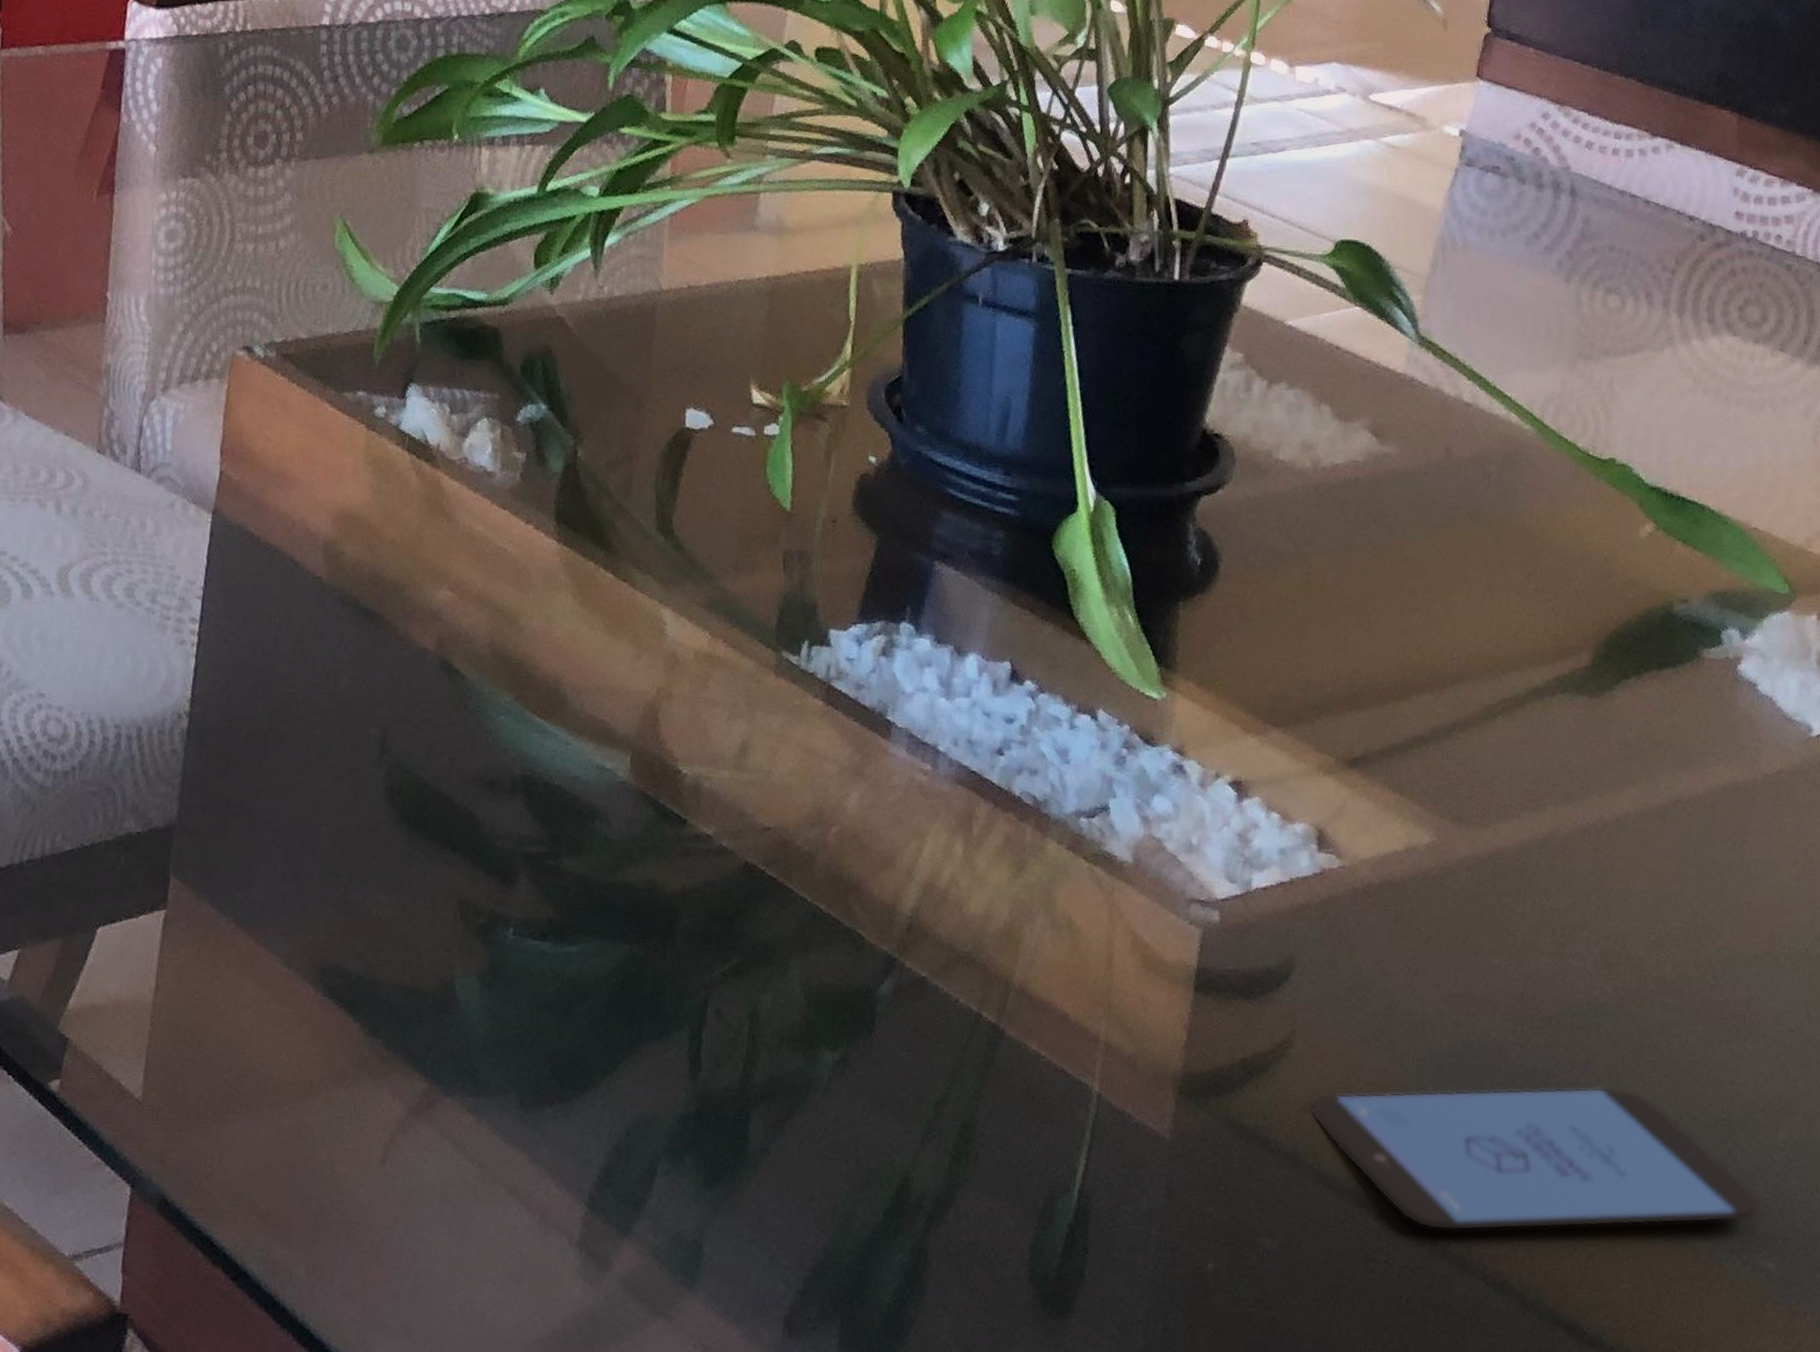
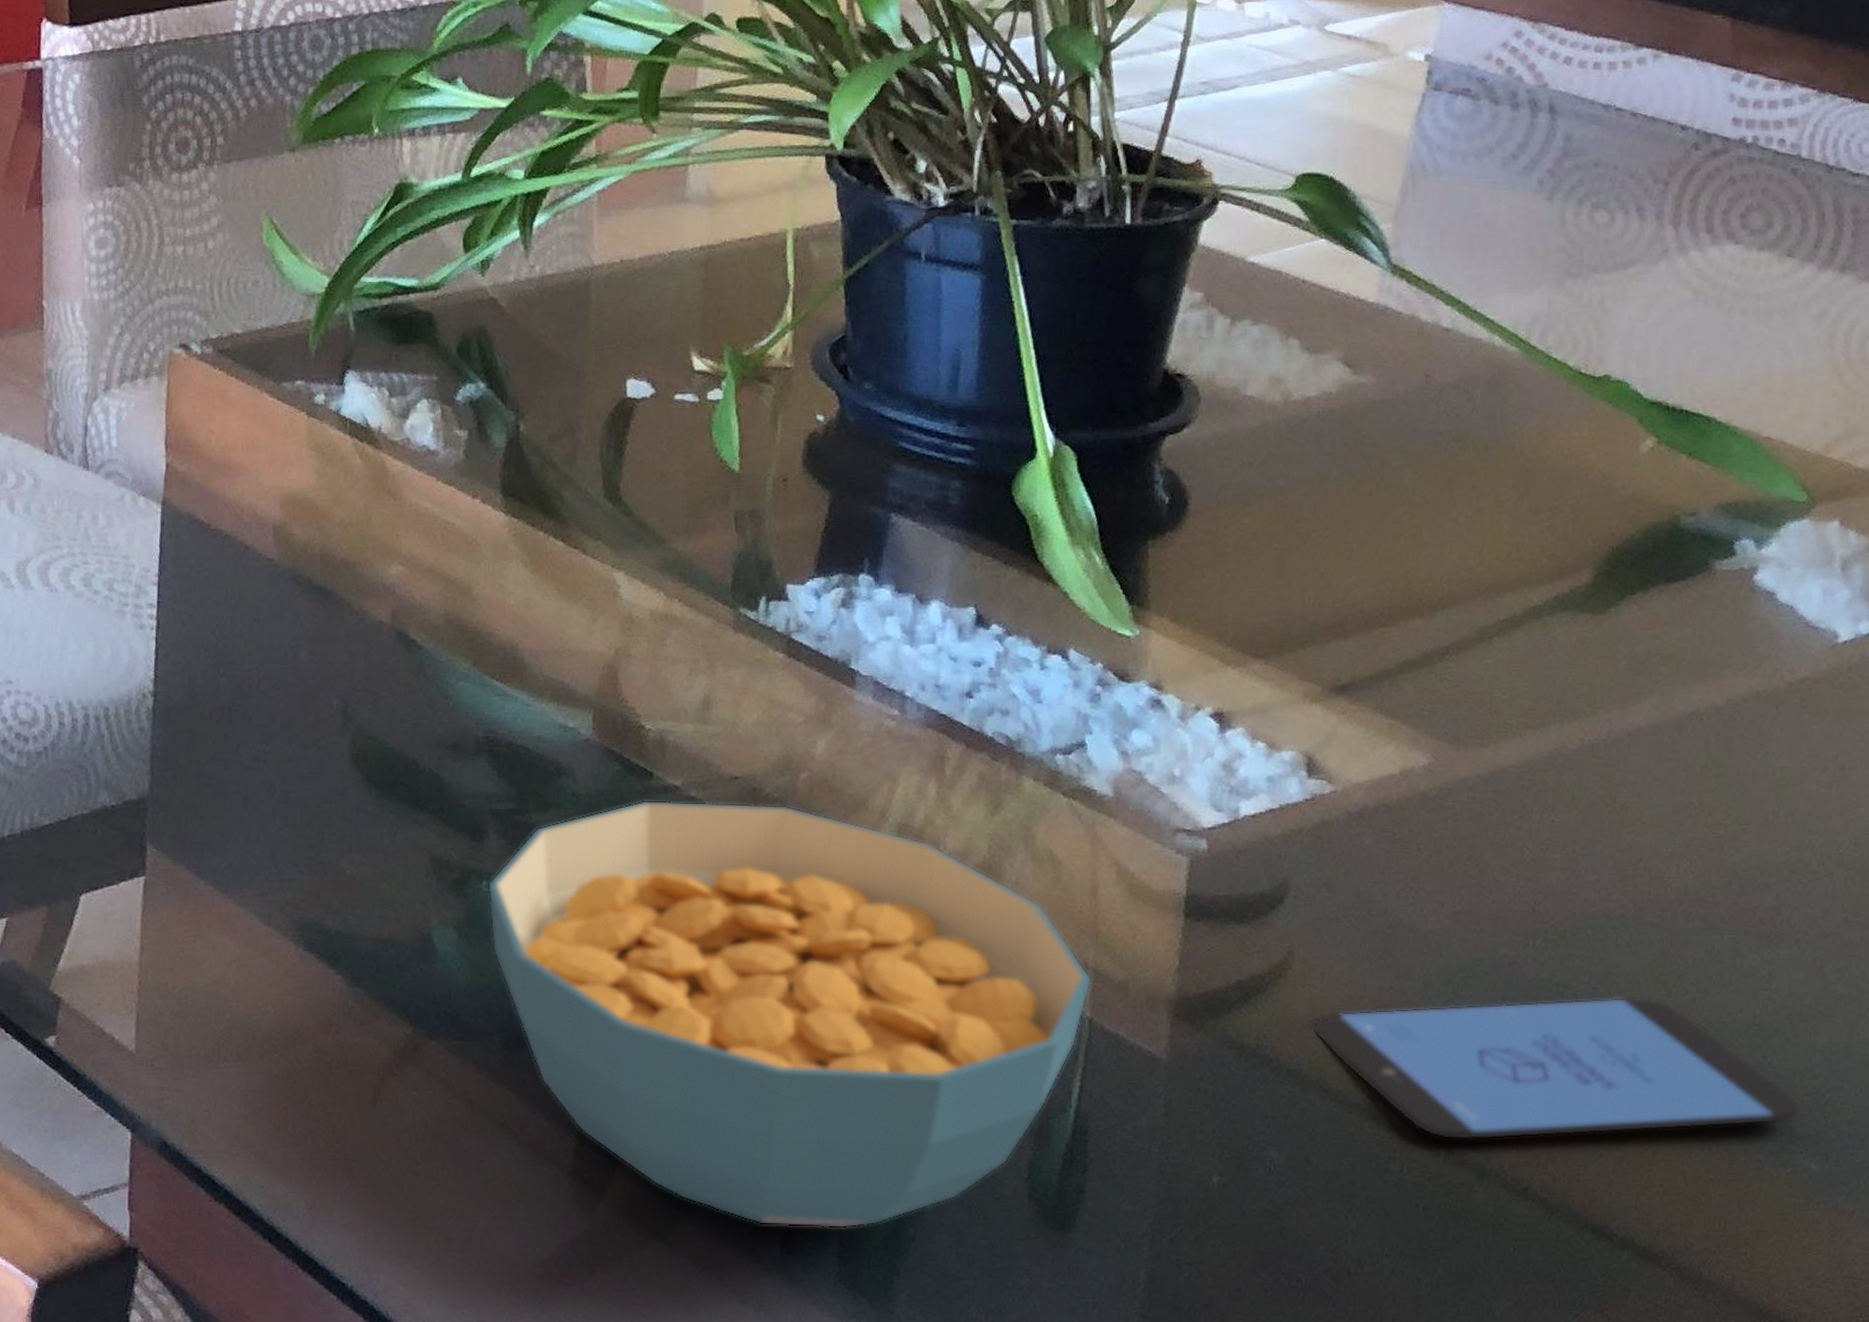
cereal bowl: none [513,848,1103,1309] -> present [487,800,1092,1229]

